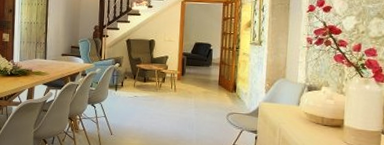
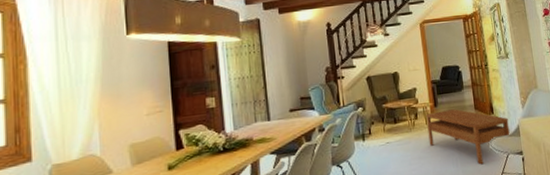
coffee table: none [171,80,249,133] -> present [426,109,510,165]

